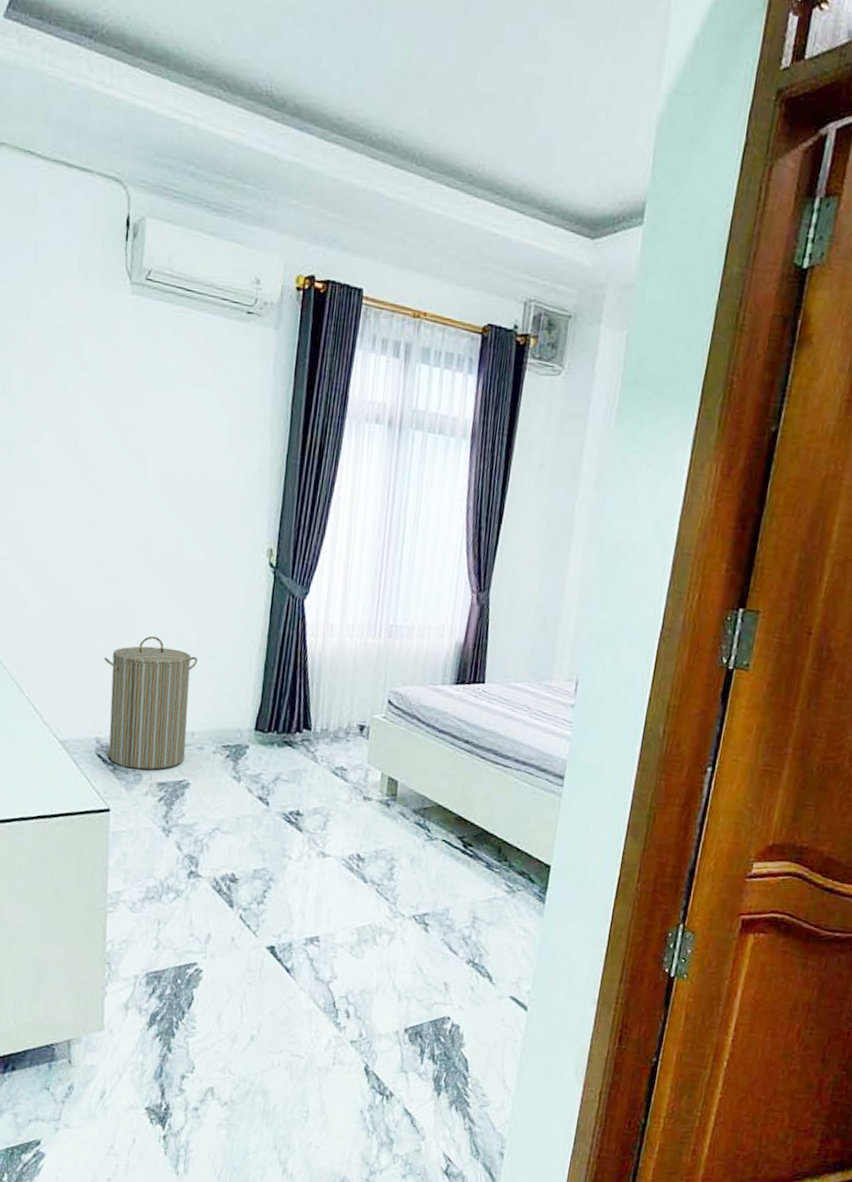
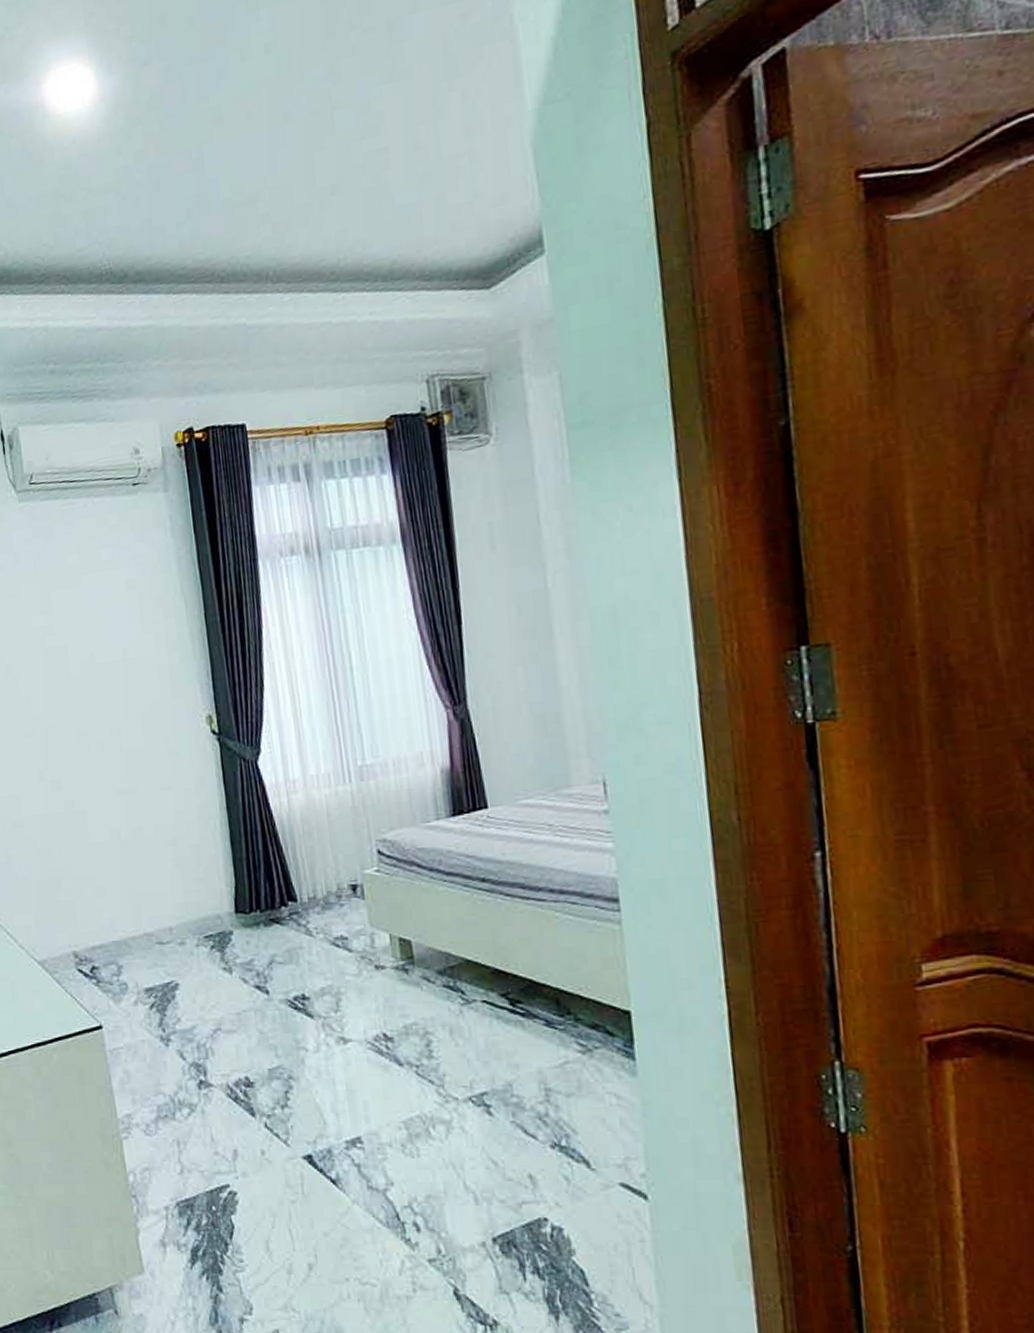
laundry hamper: present [103,636,198,770] -> none [64,834,168,979]

